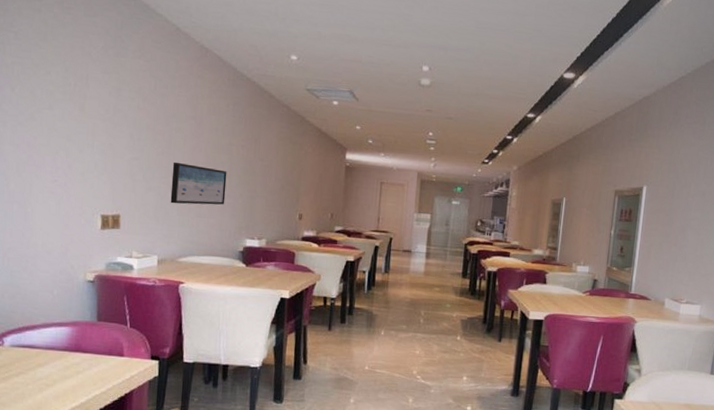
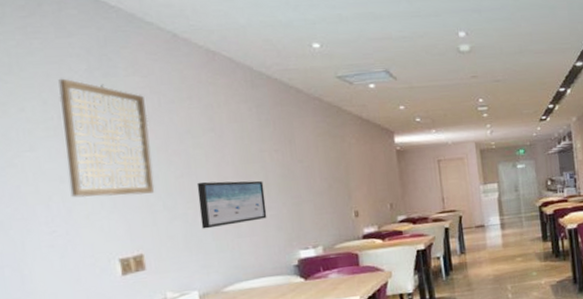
wall art: none [73,51,144,164] -> present [58,78,155,198]

